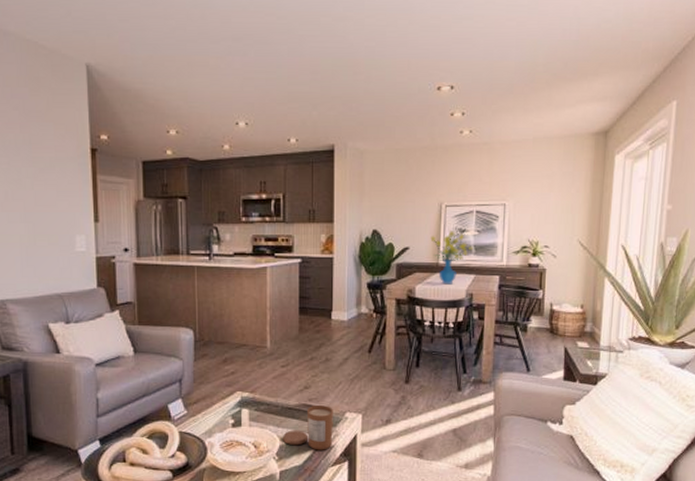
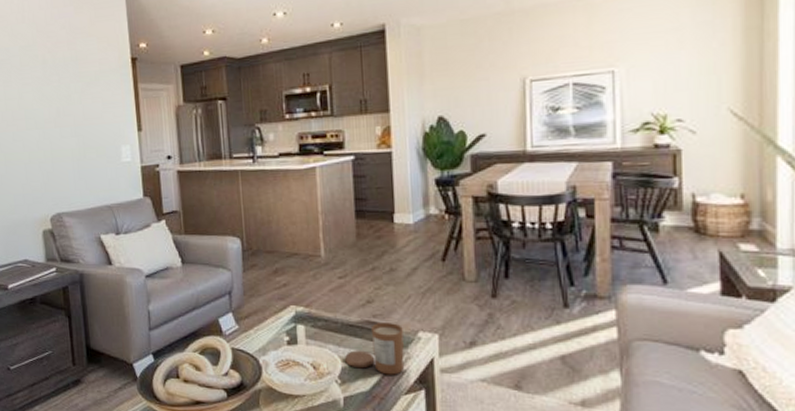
bouquet: present [430,229,473,285] -> none [513,109,572,177]

